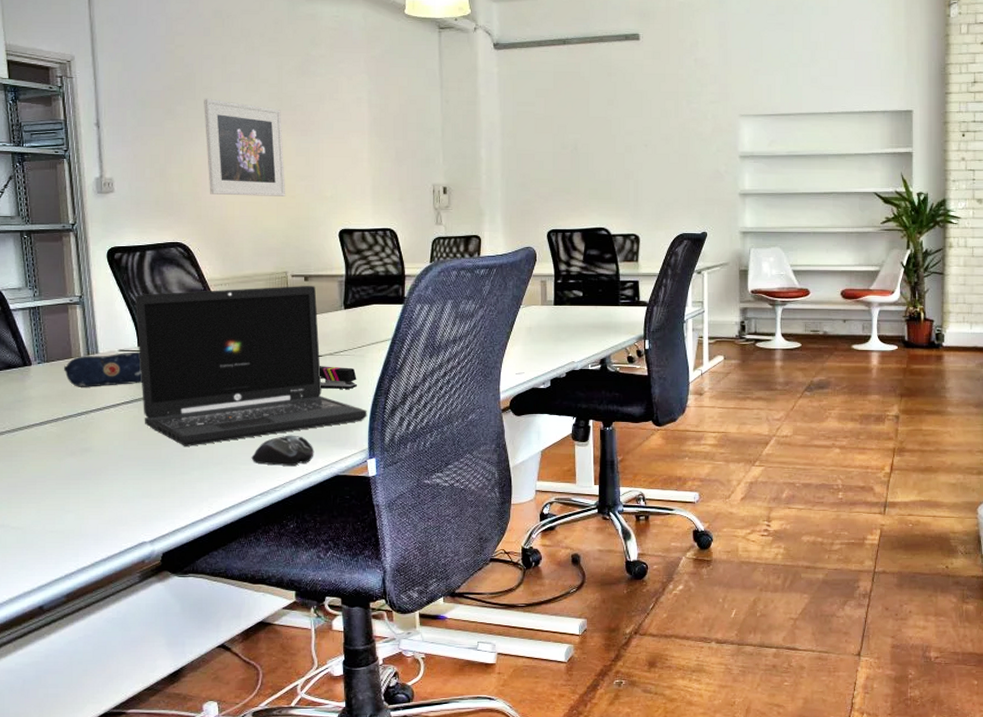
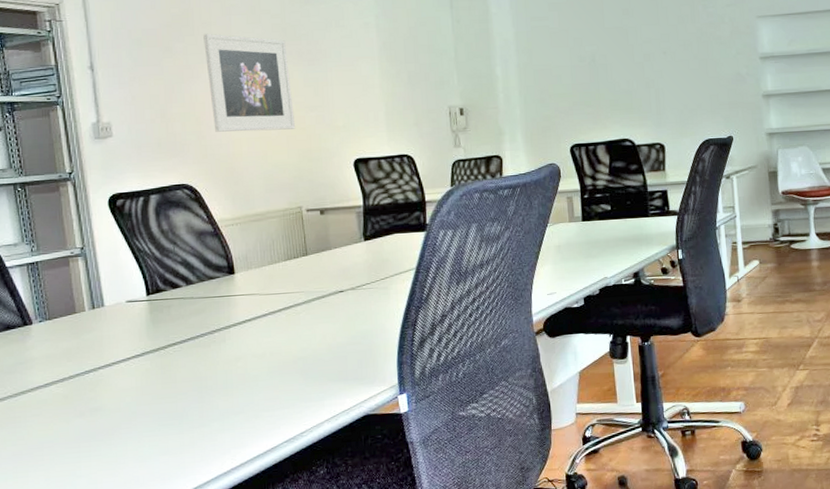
pencil case: present [64,351,143,387] -> none [68,301,154,344]
laptop: present [135,286,367,446] -> none [141,219,395,397]
computer mouse: present [251,435,314,466] -> none [274,376,342,410]
stapler: present [320,366,358,389] -> none [342,301,383,326]

